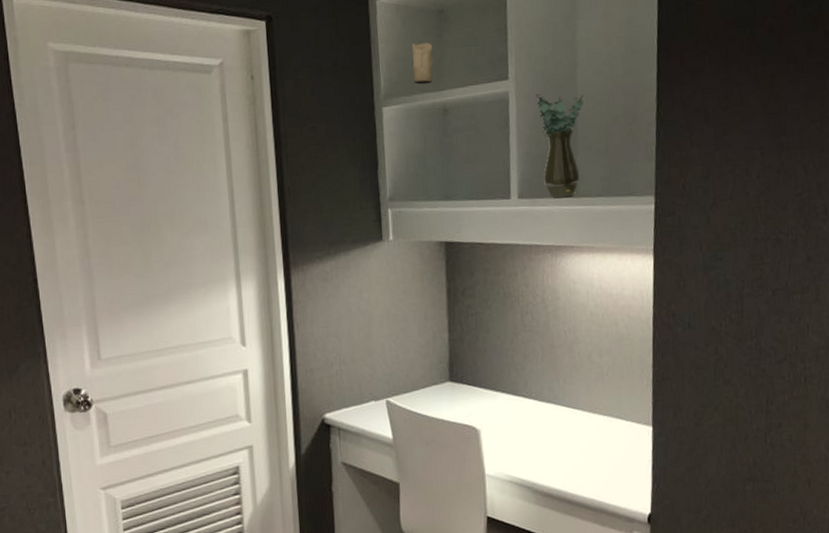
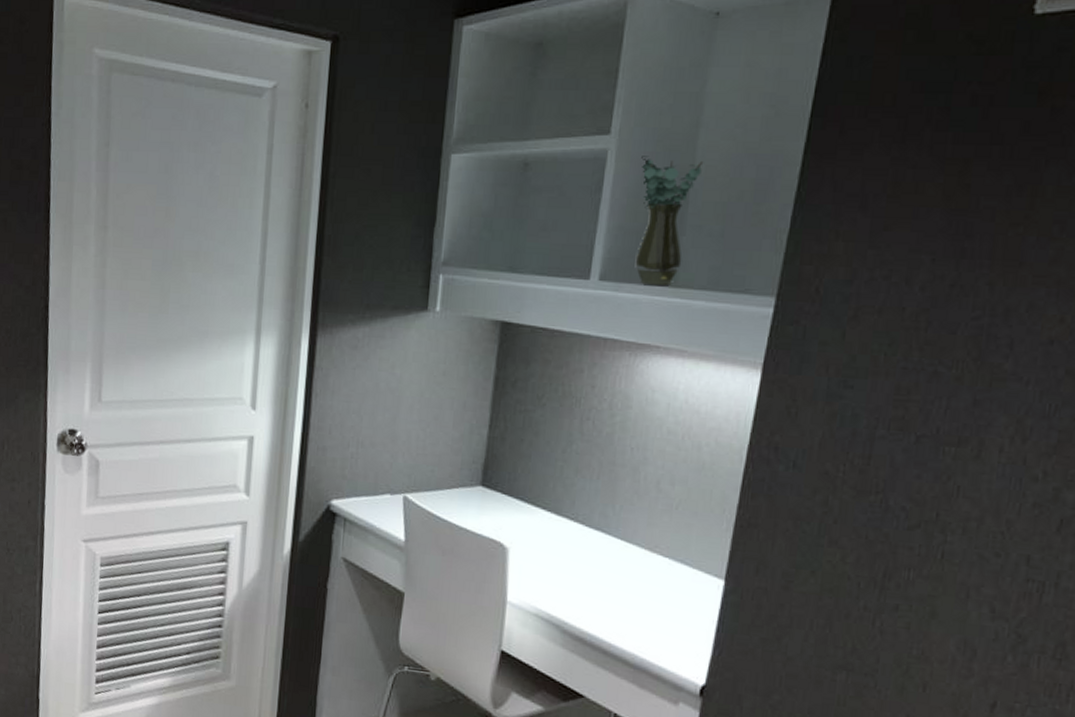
candle: present [411,43,433,85] -> none [493,81,523,131]

